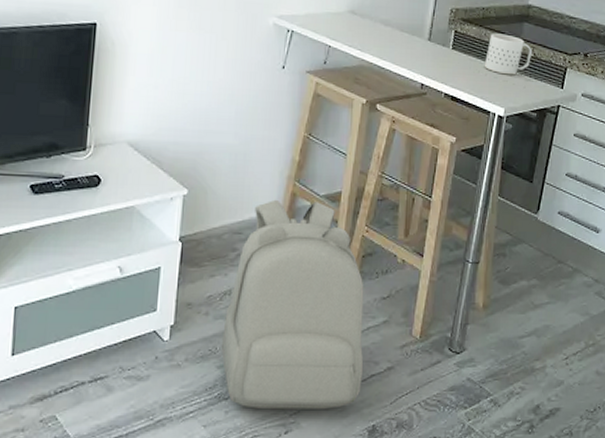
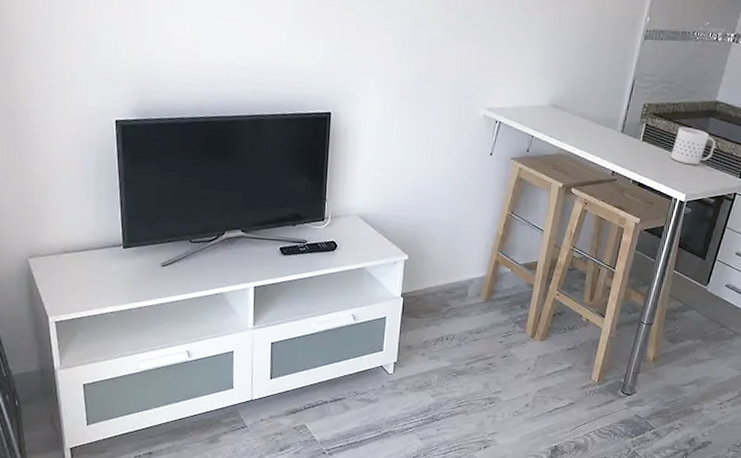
backpack: present [221,199,364,410] -> none [435,266,553,432]

